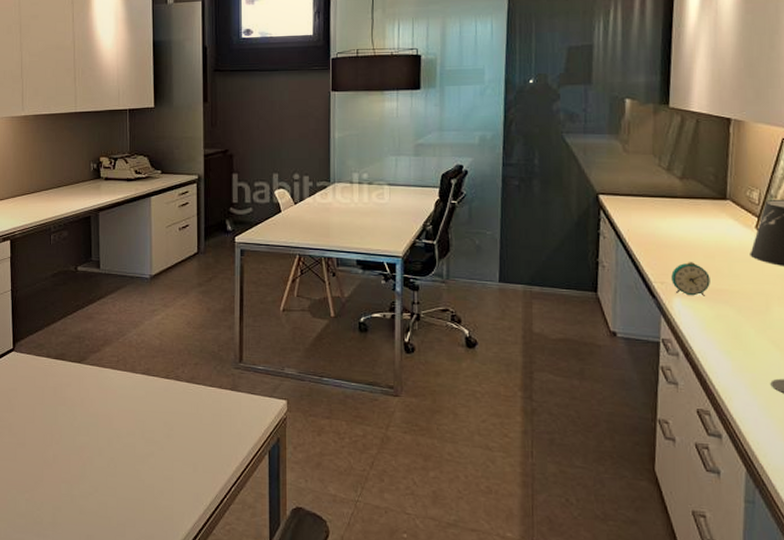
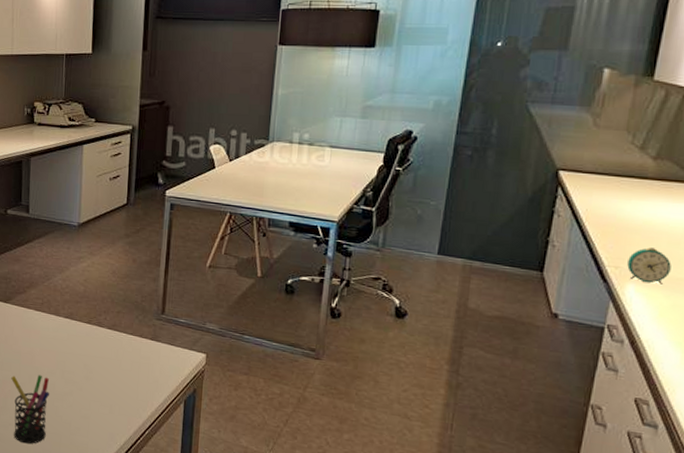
pen holder: none [89,437,130,514] -> present [11,375,49,444]

